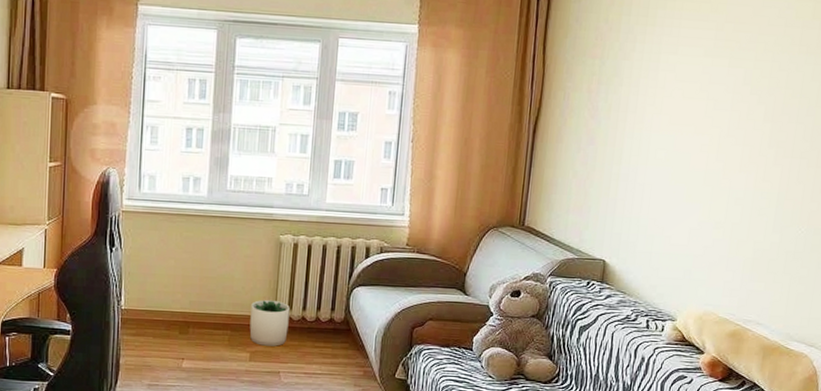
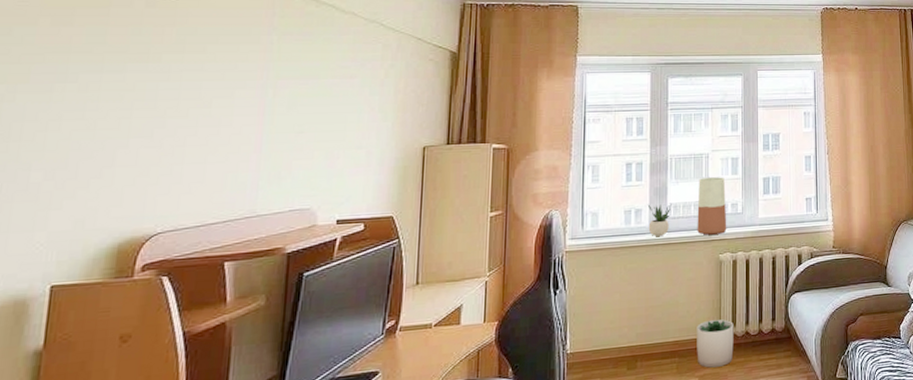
potted plant: none [206,173,233,208] -> present [647,204,672,236]
vase: none [258,152,292,214] -> present [697,177,727,235]

